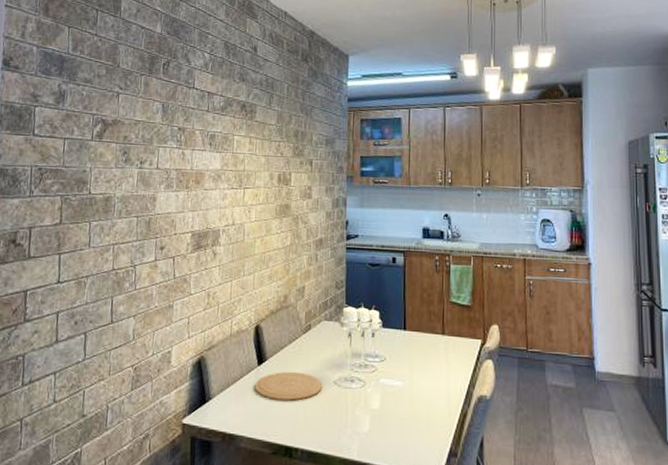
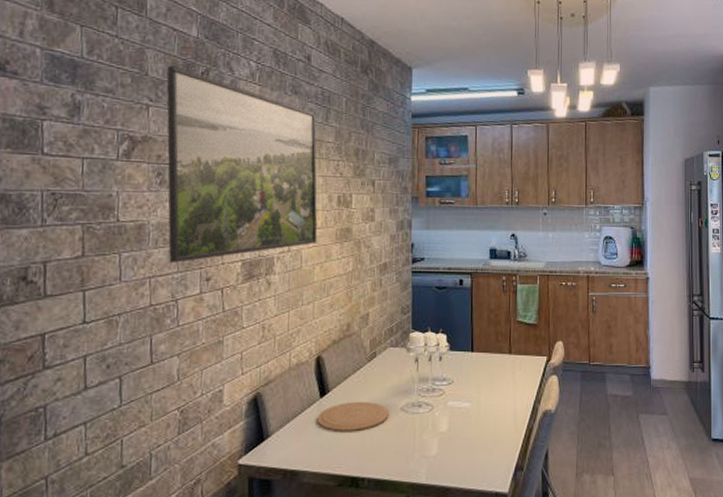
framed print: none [130,58,261,232] -> present [166,65,318,263]

